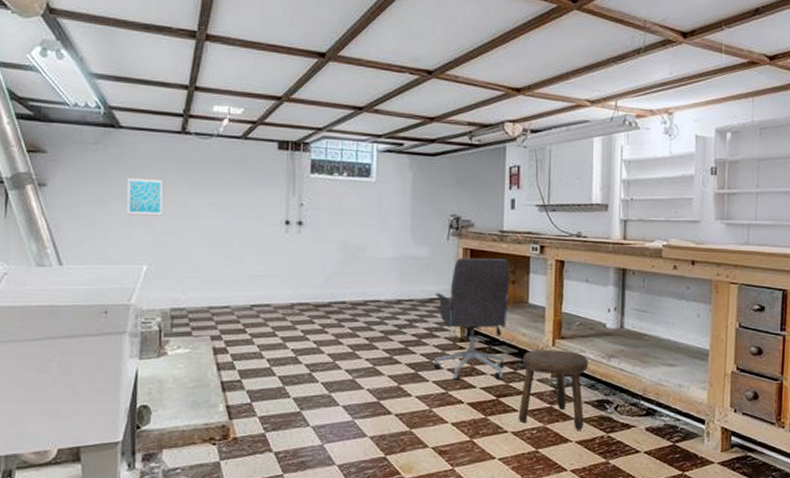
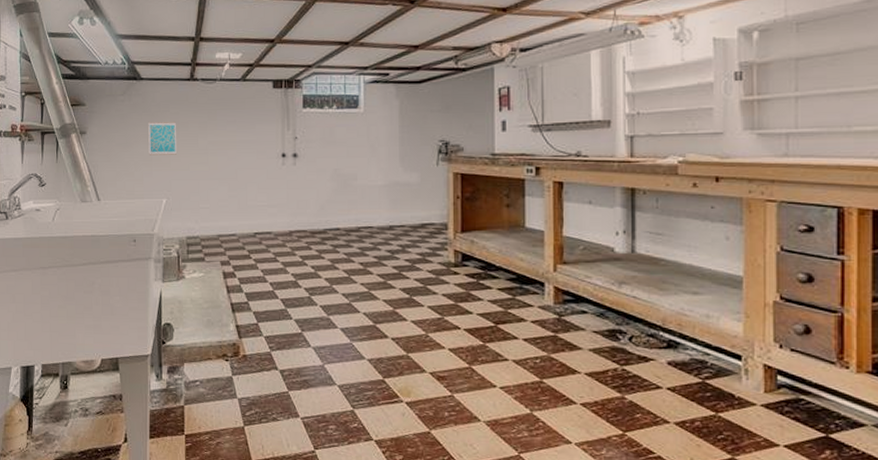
office chair: present [433,258,510,381] -> none [427,182,505,306]
stool: present [518,350,589,430] -> none [519,275,596,361]

